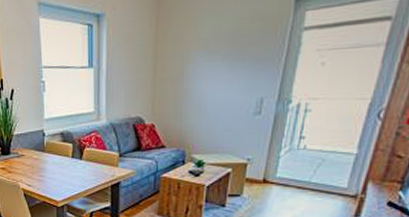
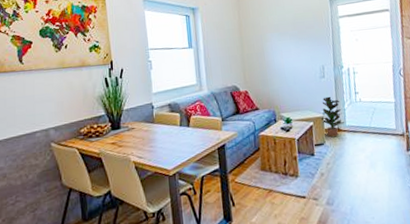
potted plant: none [244,139,275,189] -> present [321,96,345,138]

